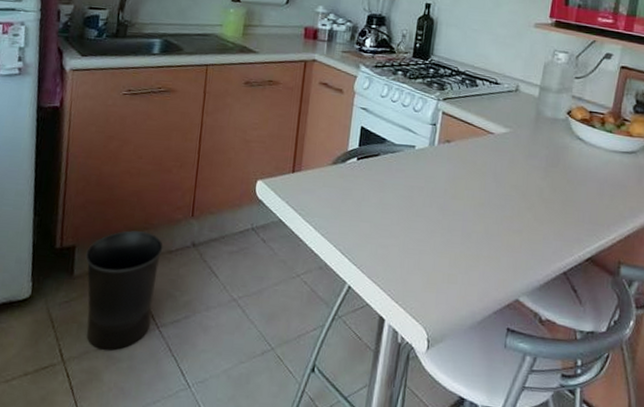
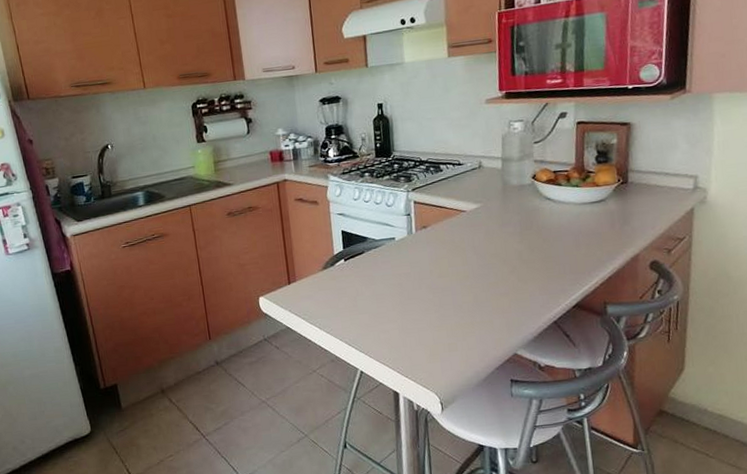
waste bin: present [85,230,163,351] -> none [127,360,197,464]

